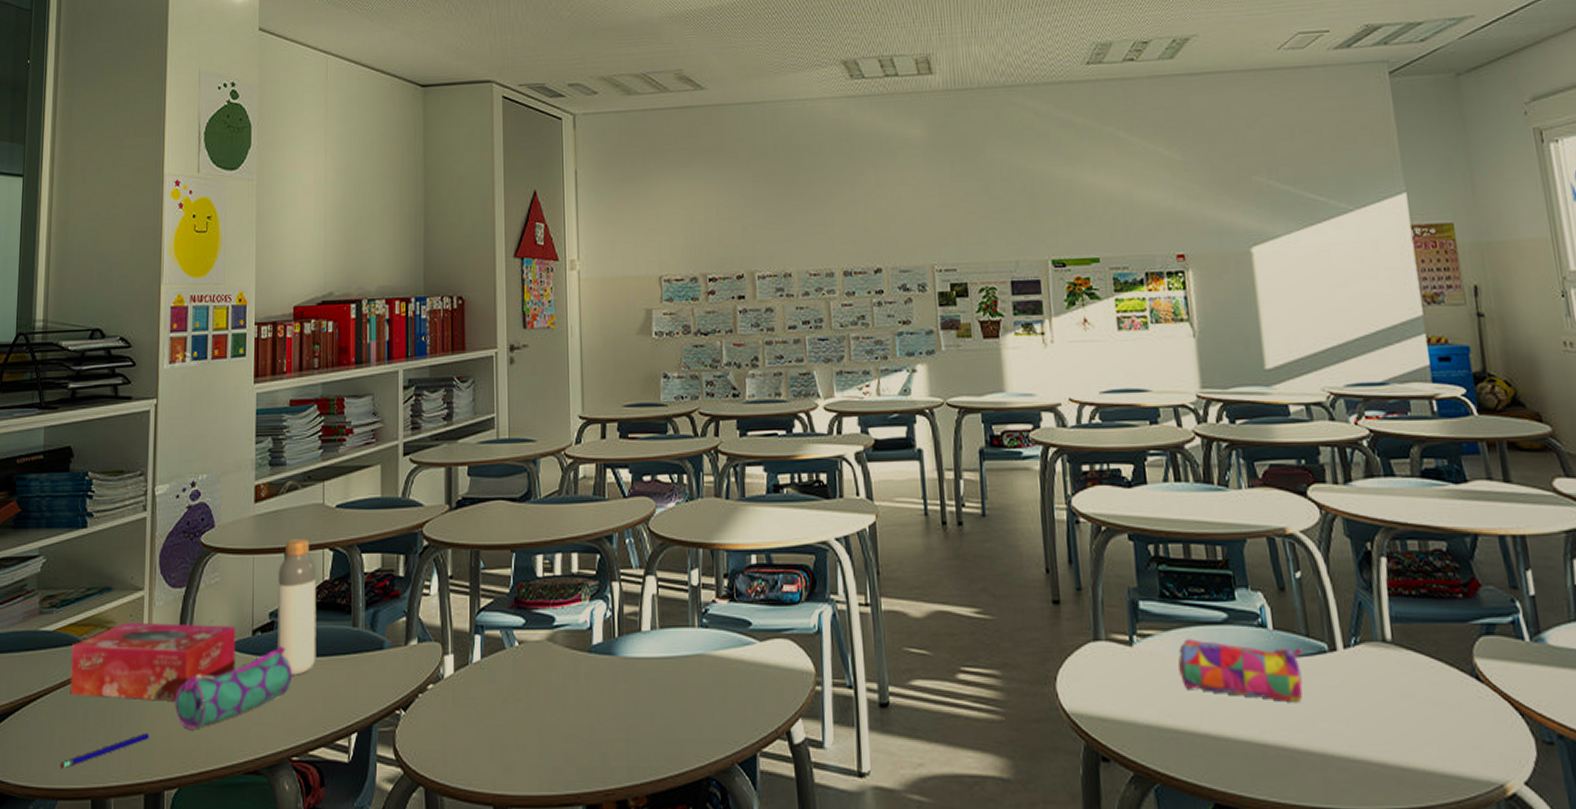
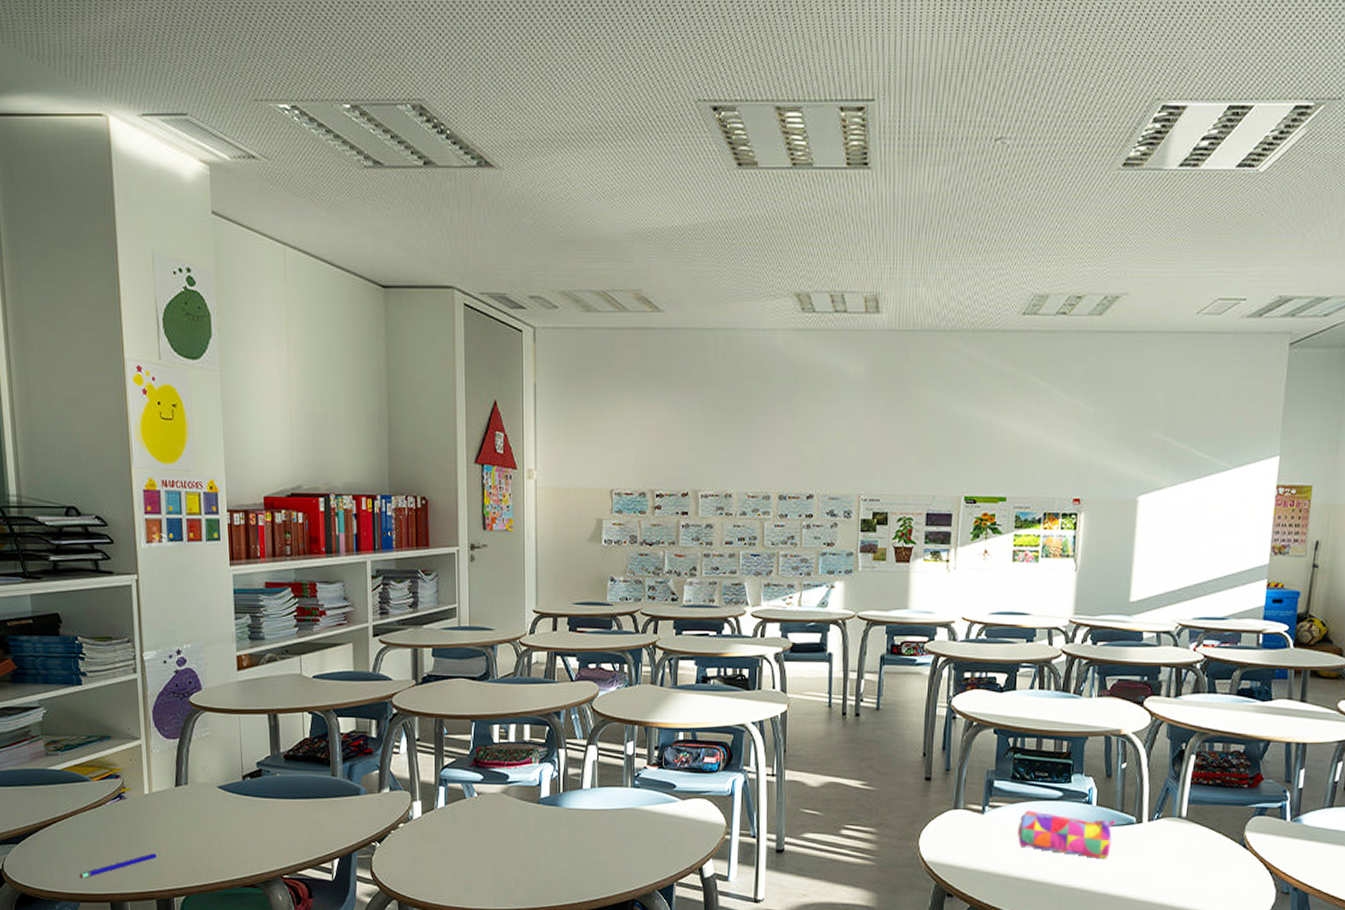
tissue box: present [70,622,236,701] -> none [78,765,229,829]
pencil case: present [175,647,293,730] -> none [177,790,281,853]
bottle: present [277,537,317,676] -> none [263,701,301,813]

